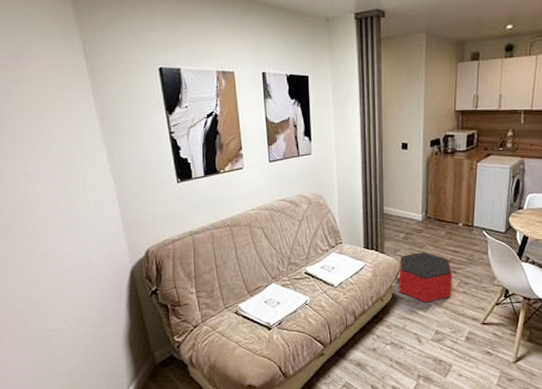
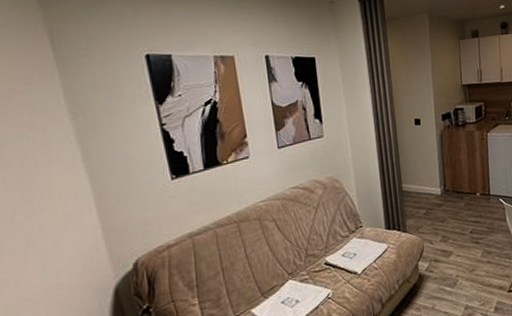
ottoman: present [399,252,452,303] -> none [423,225,477,278]

